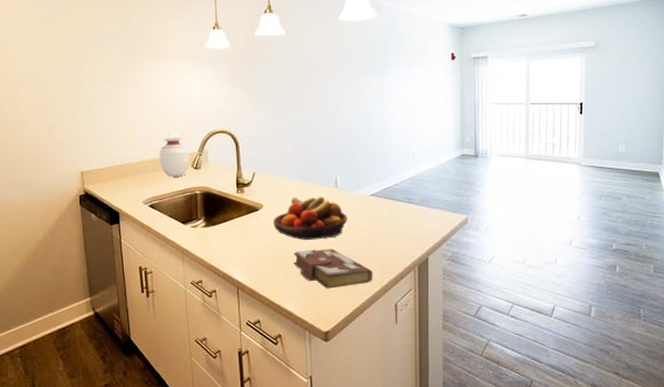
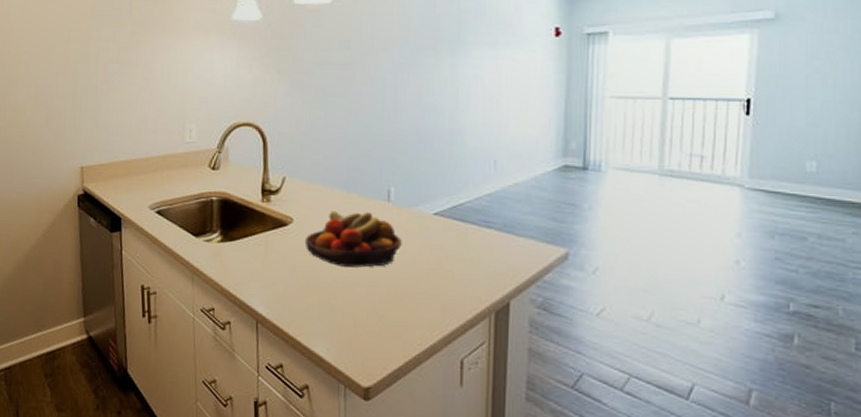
vase: present [160,138,189,177] -> none [171,130,206,178]
book: present [293,249,373,289] -> none [328,279,433,333]

